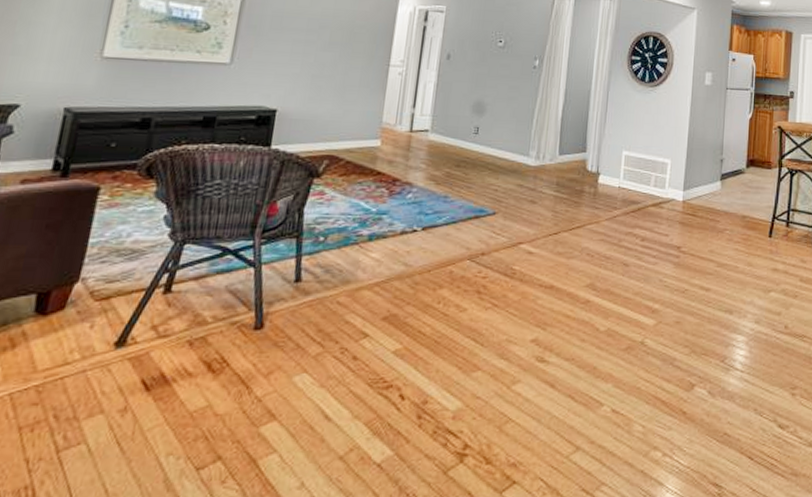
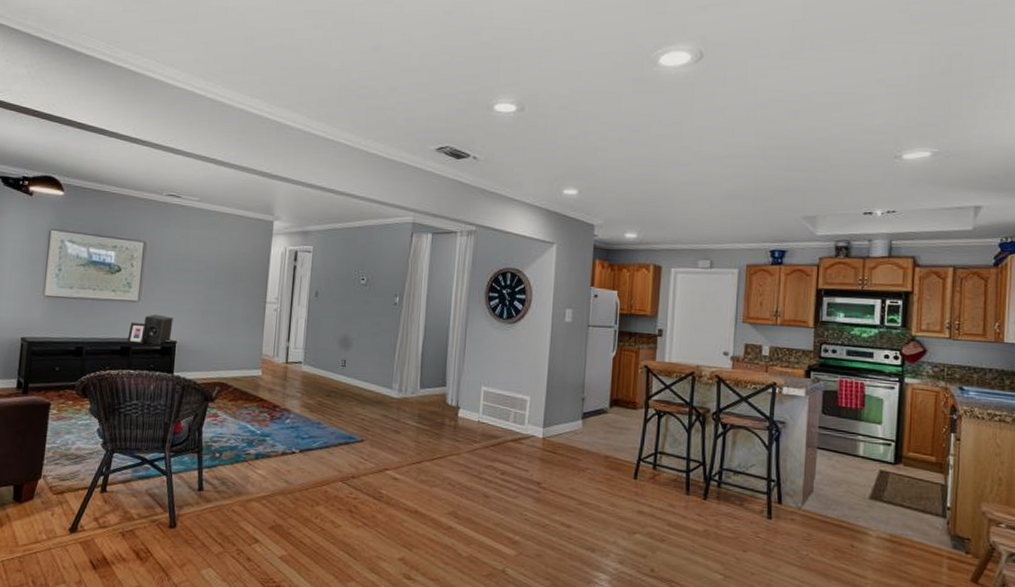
picture frame: none [212,89,242,114] -> present [127,323,148,345]
studio monitor: none [235,79,275,115] -> present [143,314,173,346]

